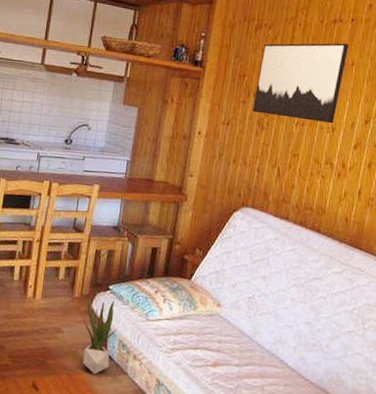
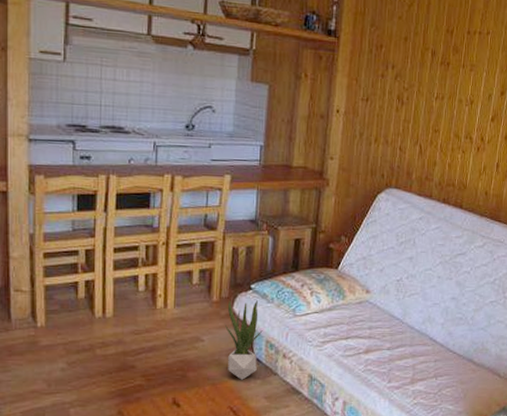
wall art: present [252,43,348,124] -> none [392,10,483,96]

